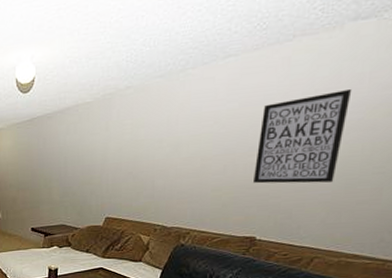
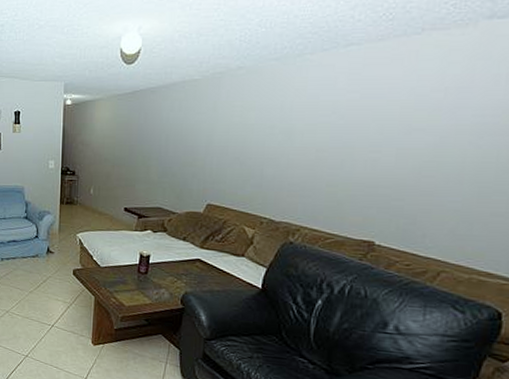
wall art: present [252,88,352,184] -> none [372,89,487,189]

